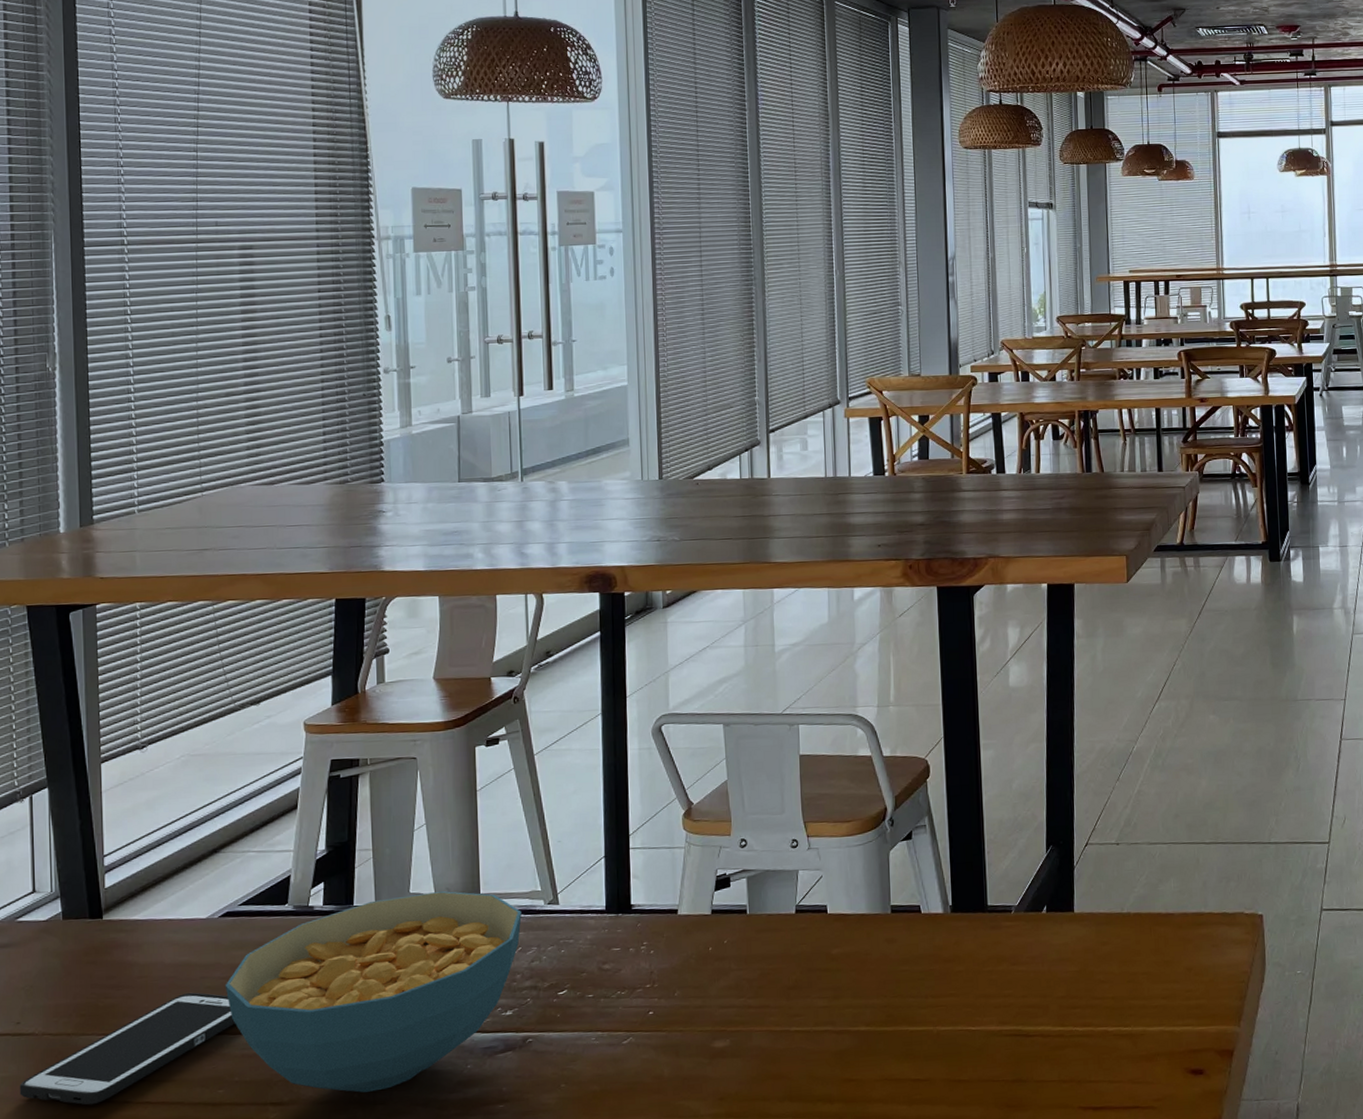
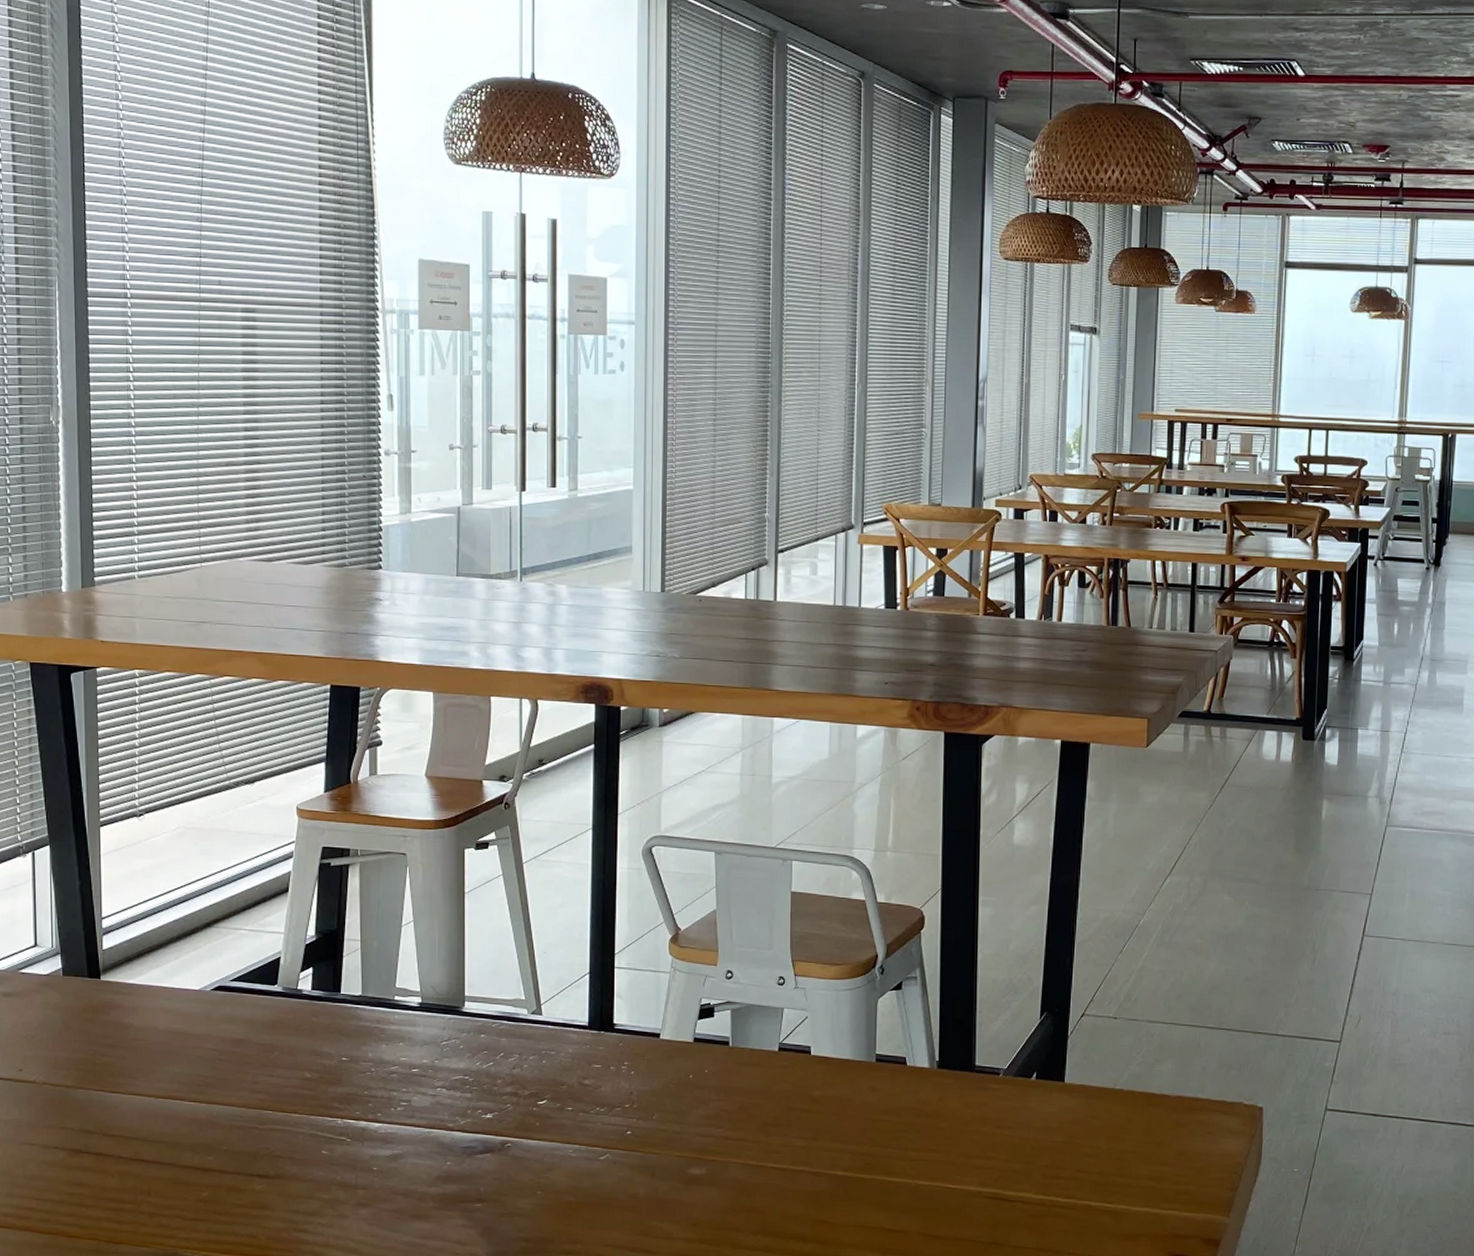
cell phone: present [19,992,235,1105] -> none [21,1059,225,1156]
cereal bowl: present [225,890,522,1093] -> none [215,988,505,1176]

